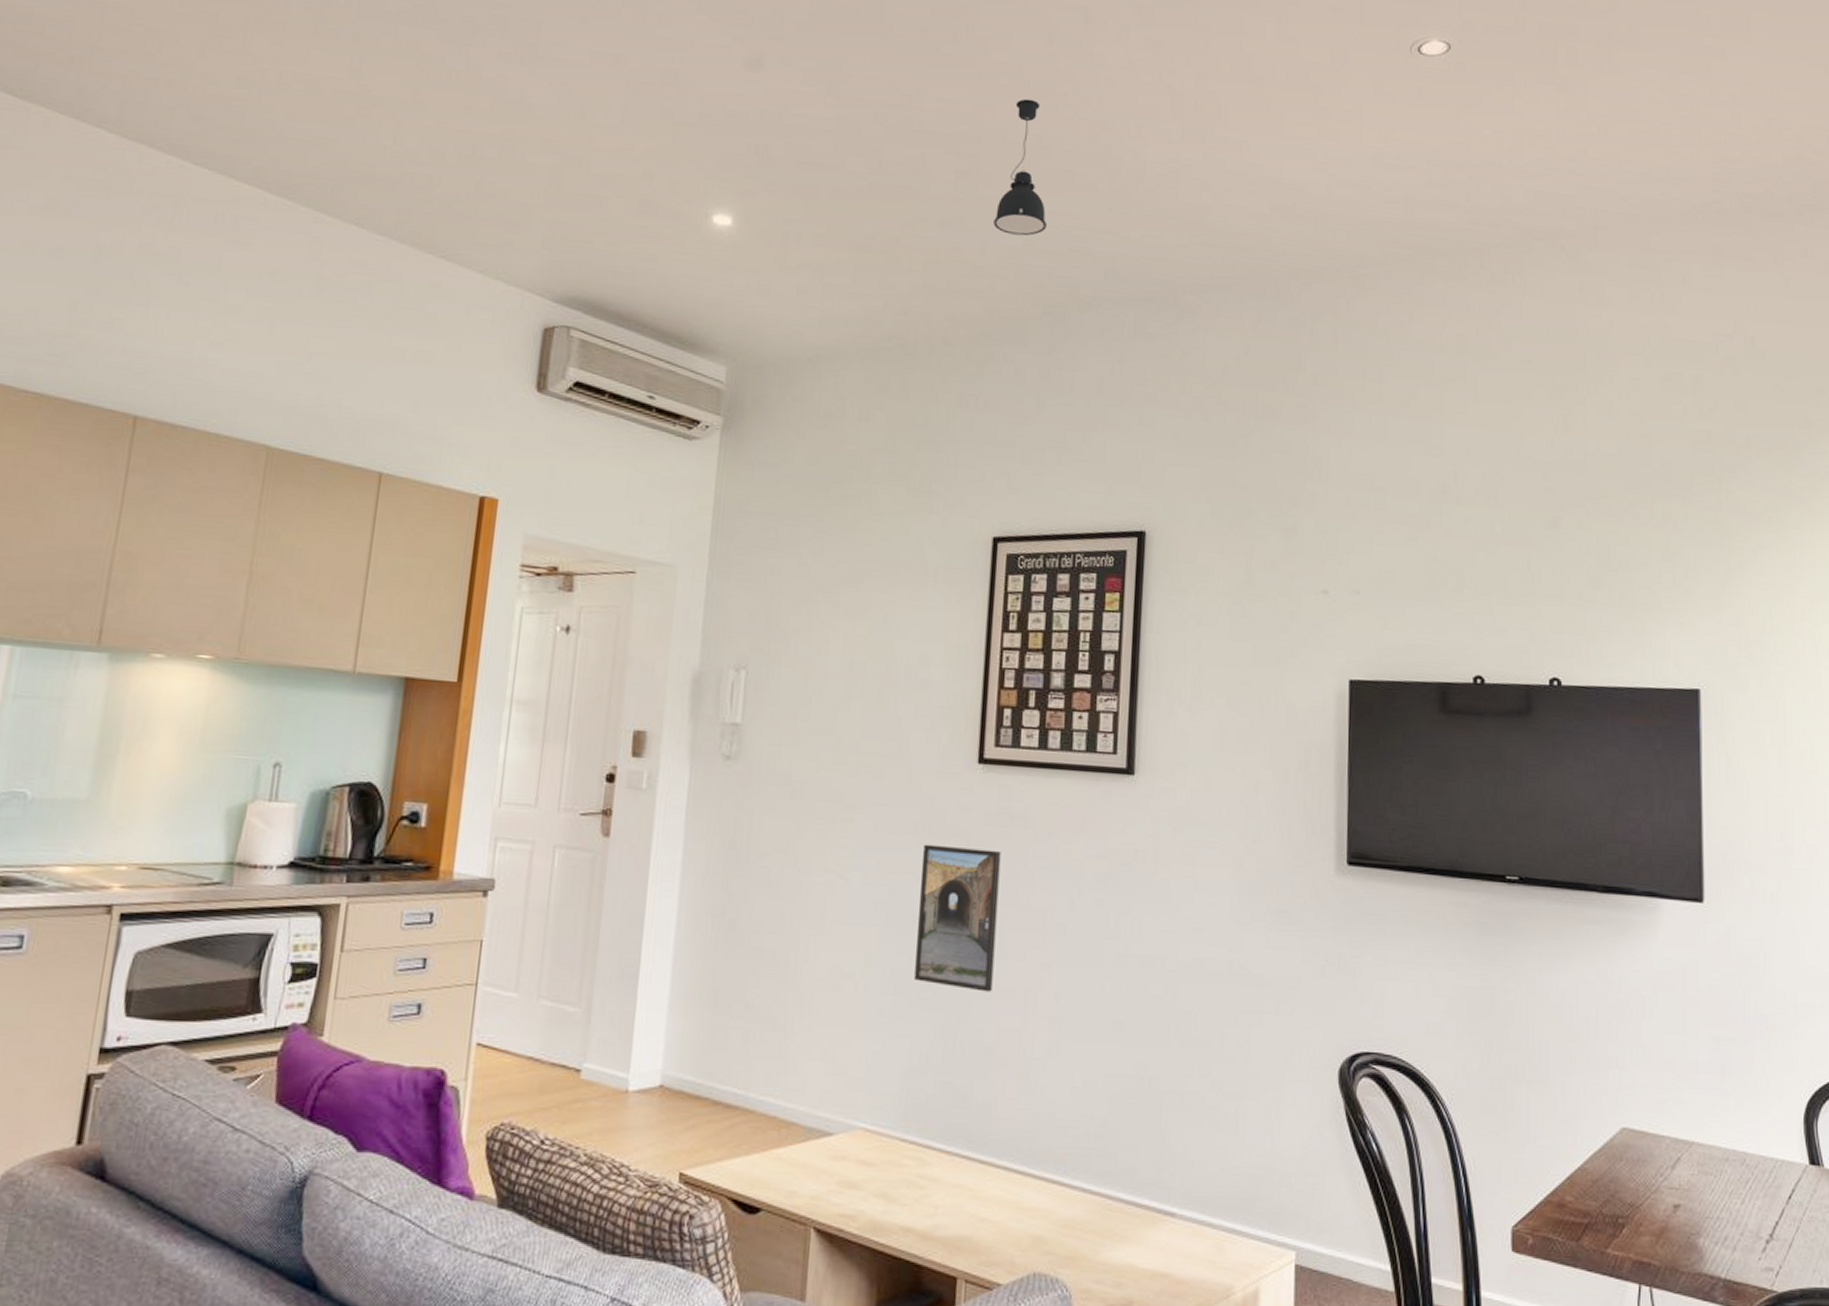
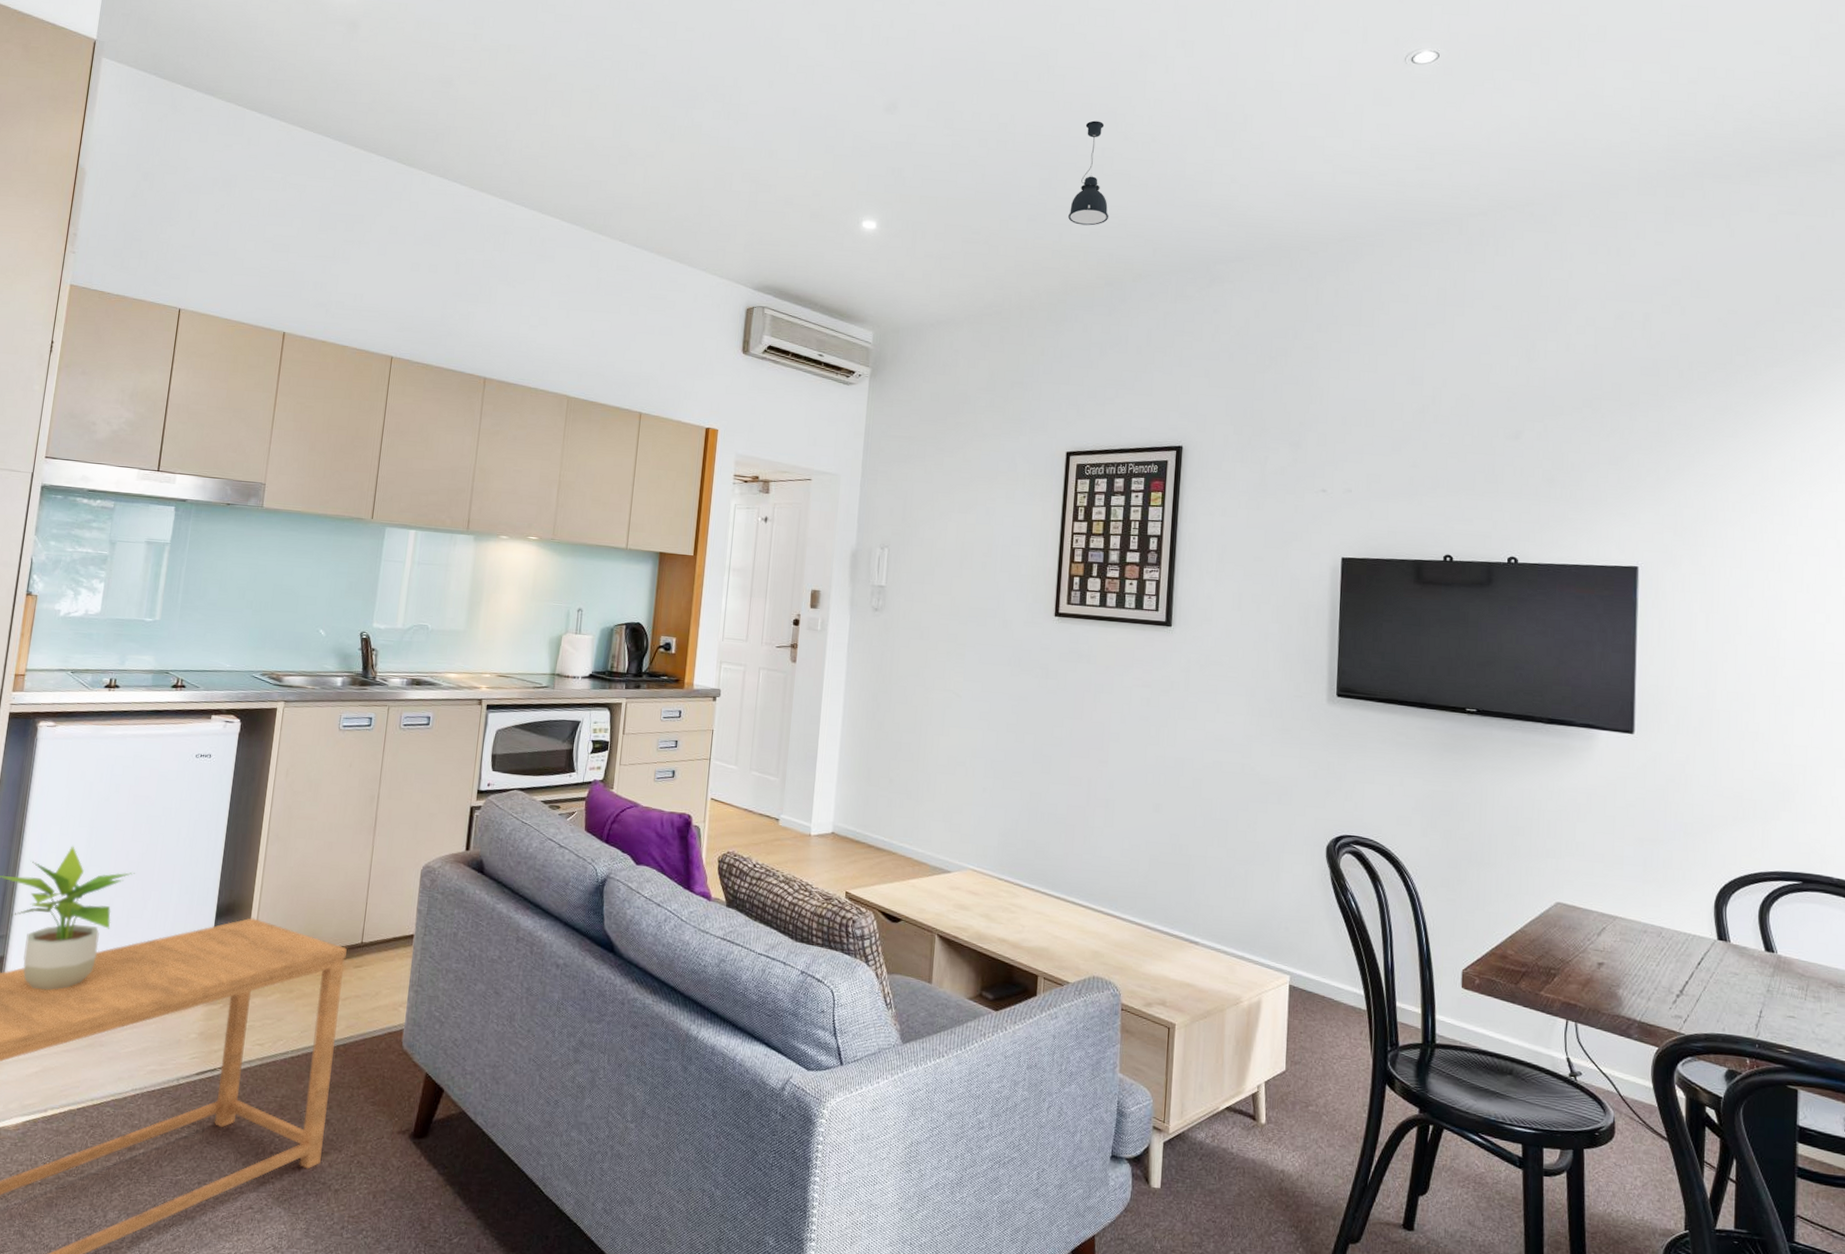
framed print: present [915,844,1001,992] -> none [1008,673,1071,779]

